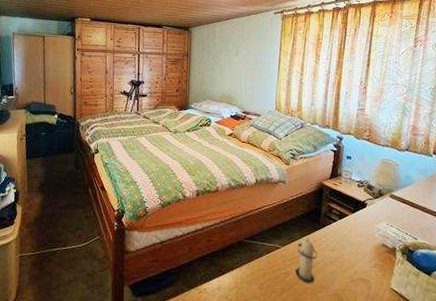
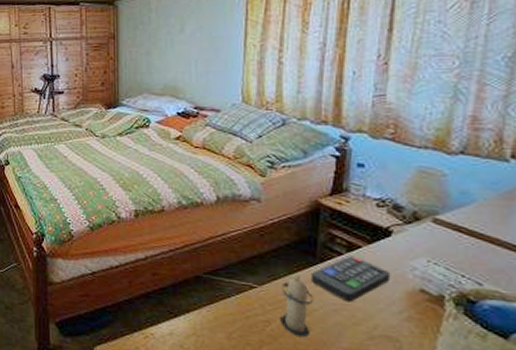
remote control: none [316,222,365,256] -> present [310,256,391,302]

